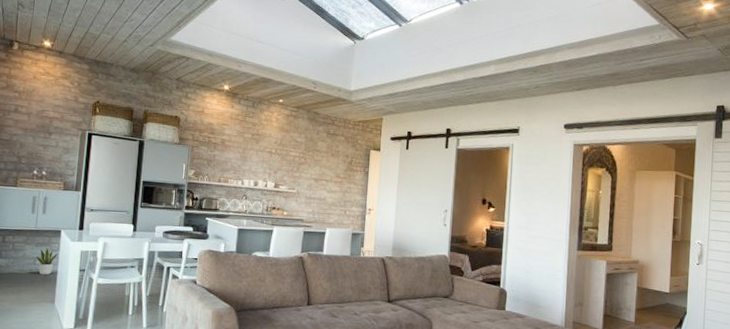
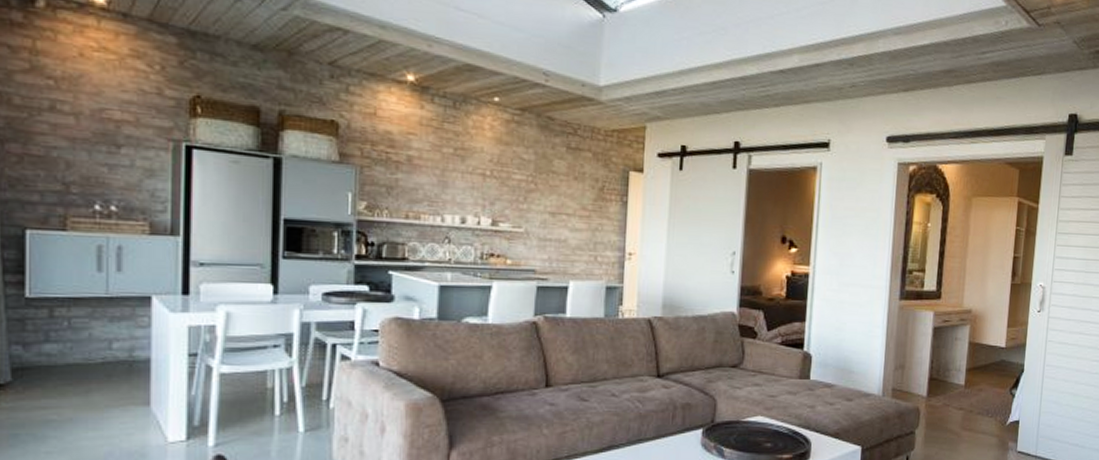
potted plant: present [36,247,59,275] -> none [112,323,151,365]

